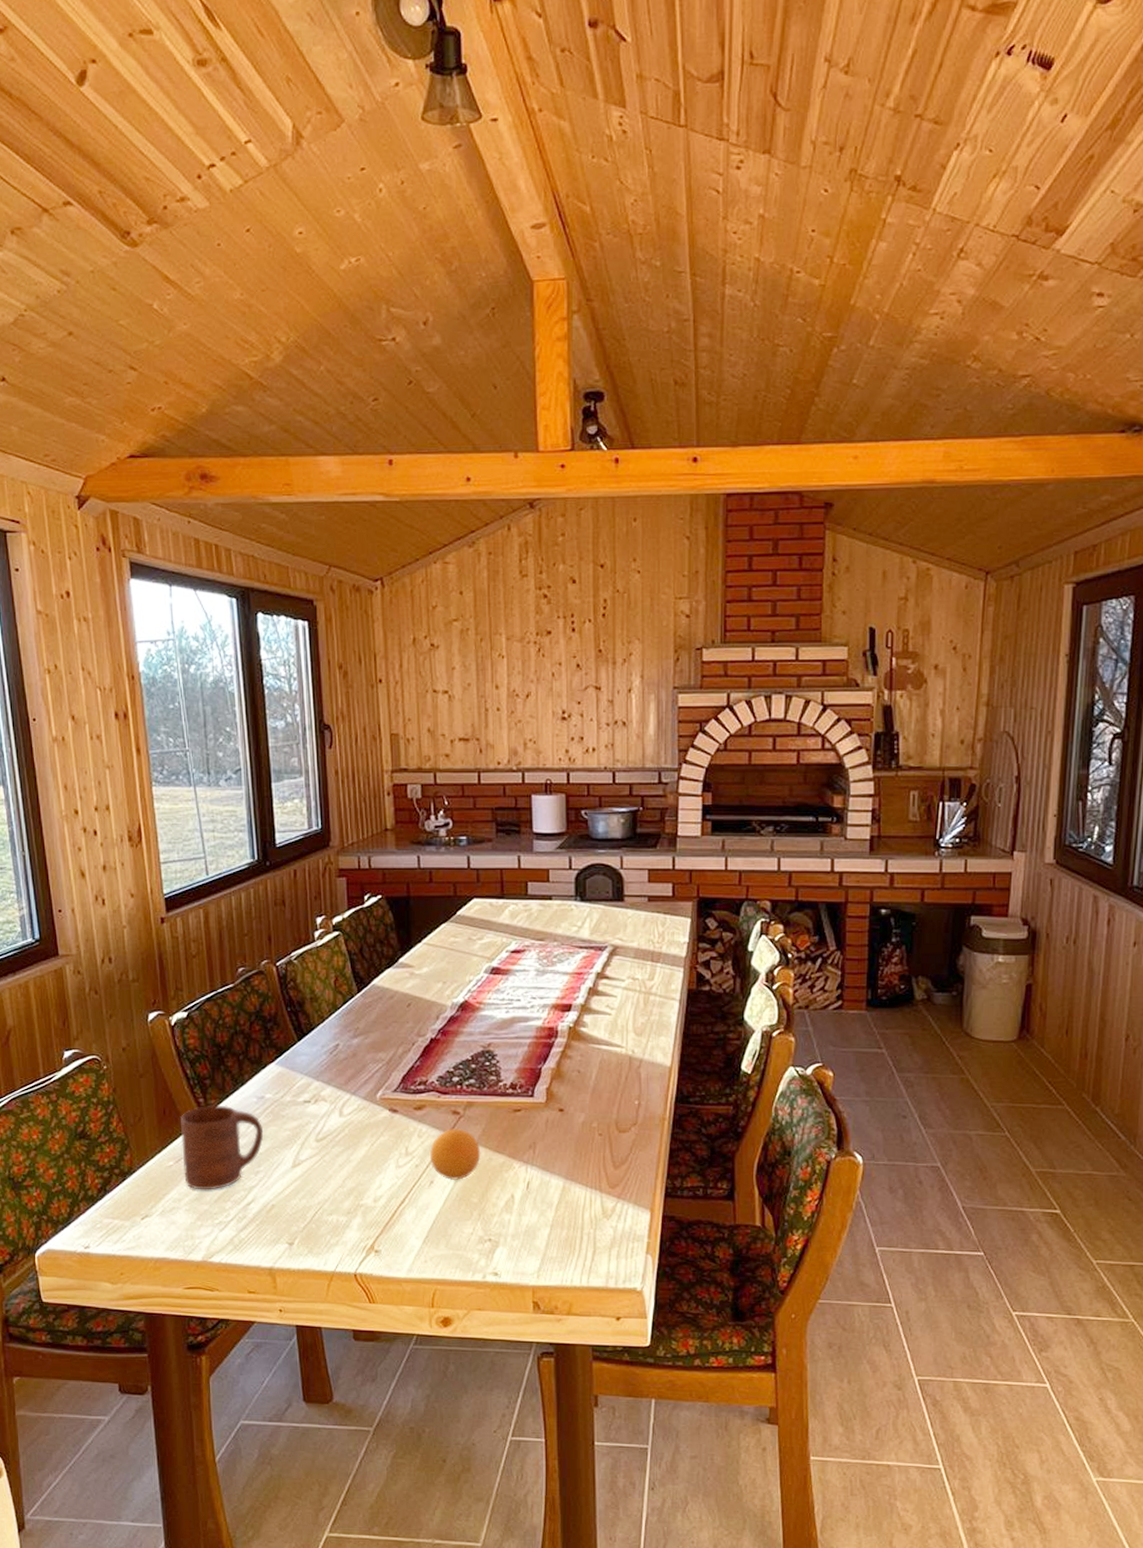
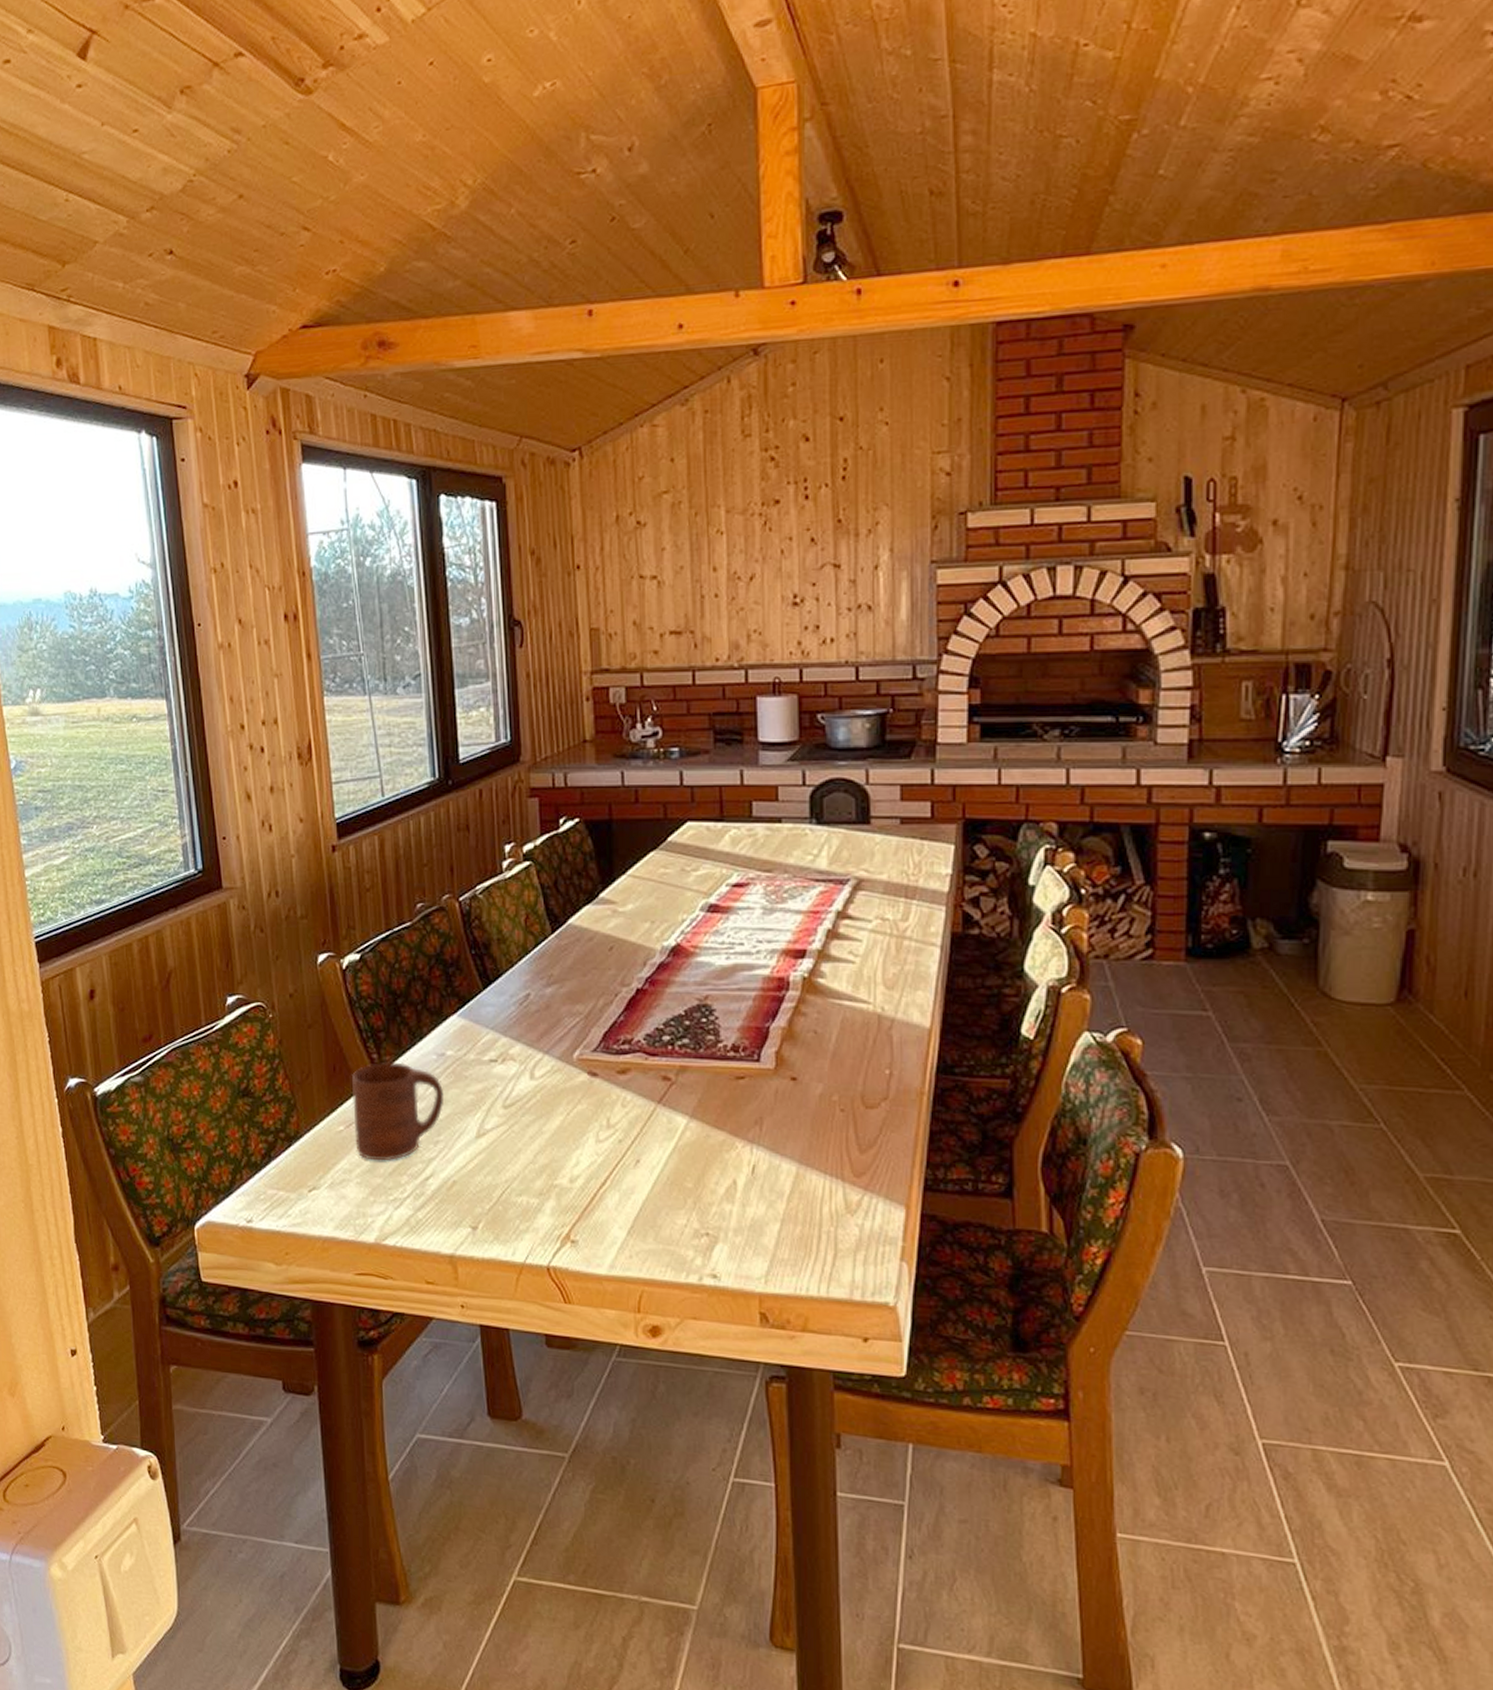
fruit: present [429,1129,481,1181] -> none [635,1097,697,1161]

